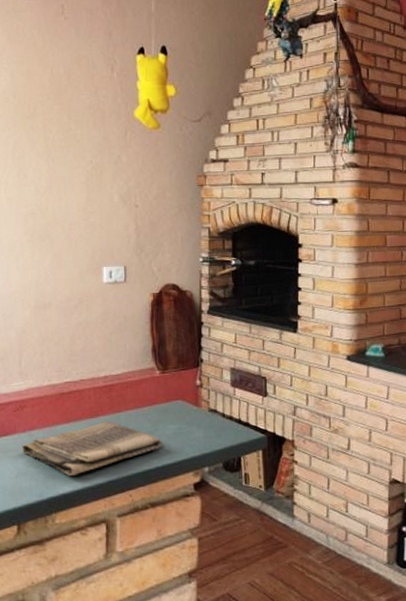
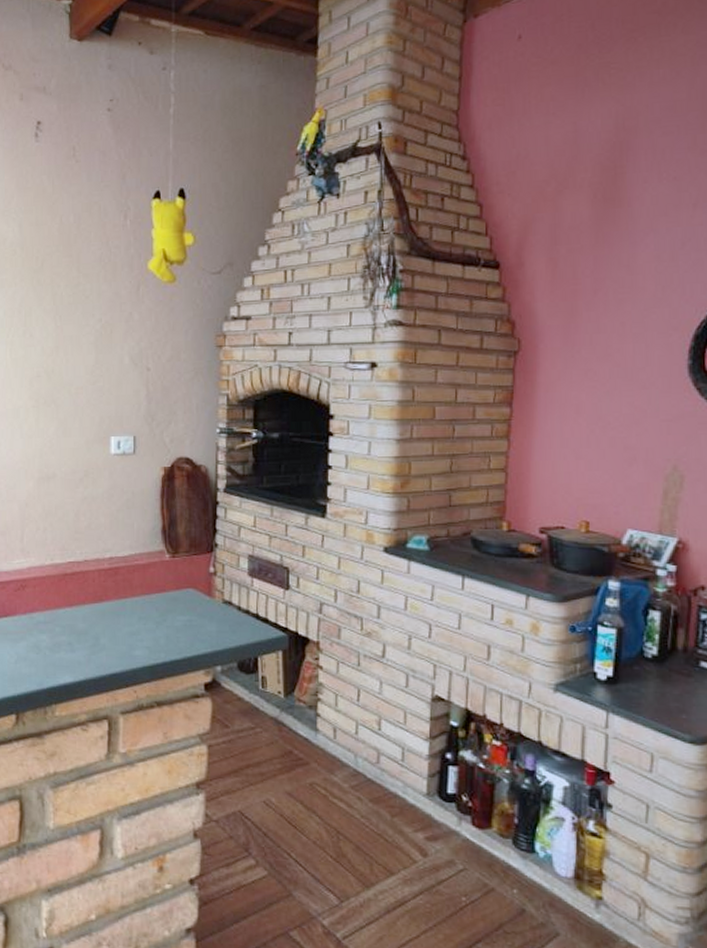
dish towel: present [21,421,163,477] -> none [22,607,171,666]

